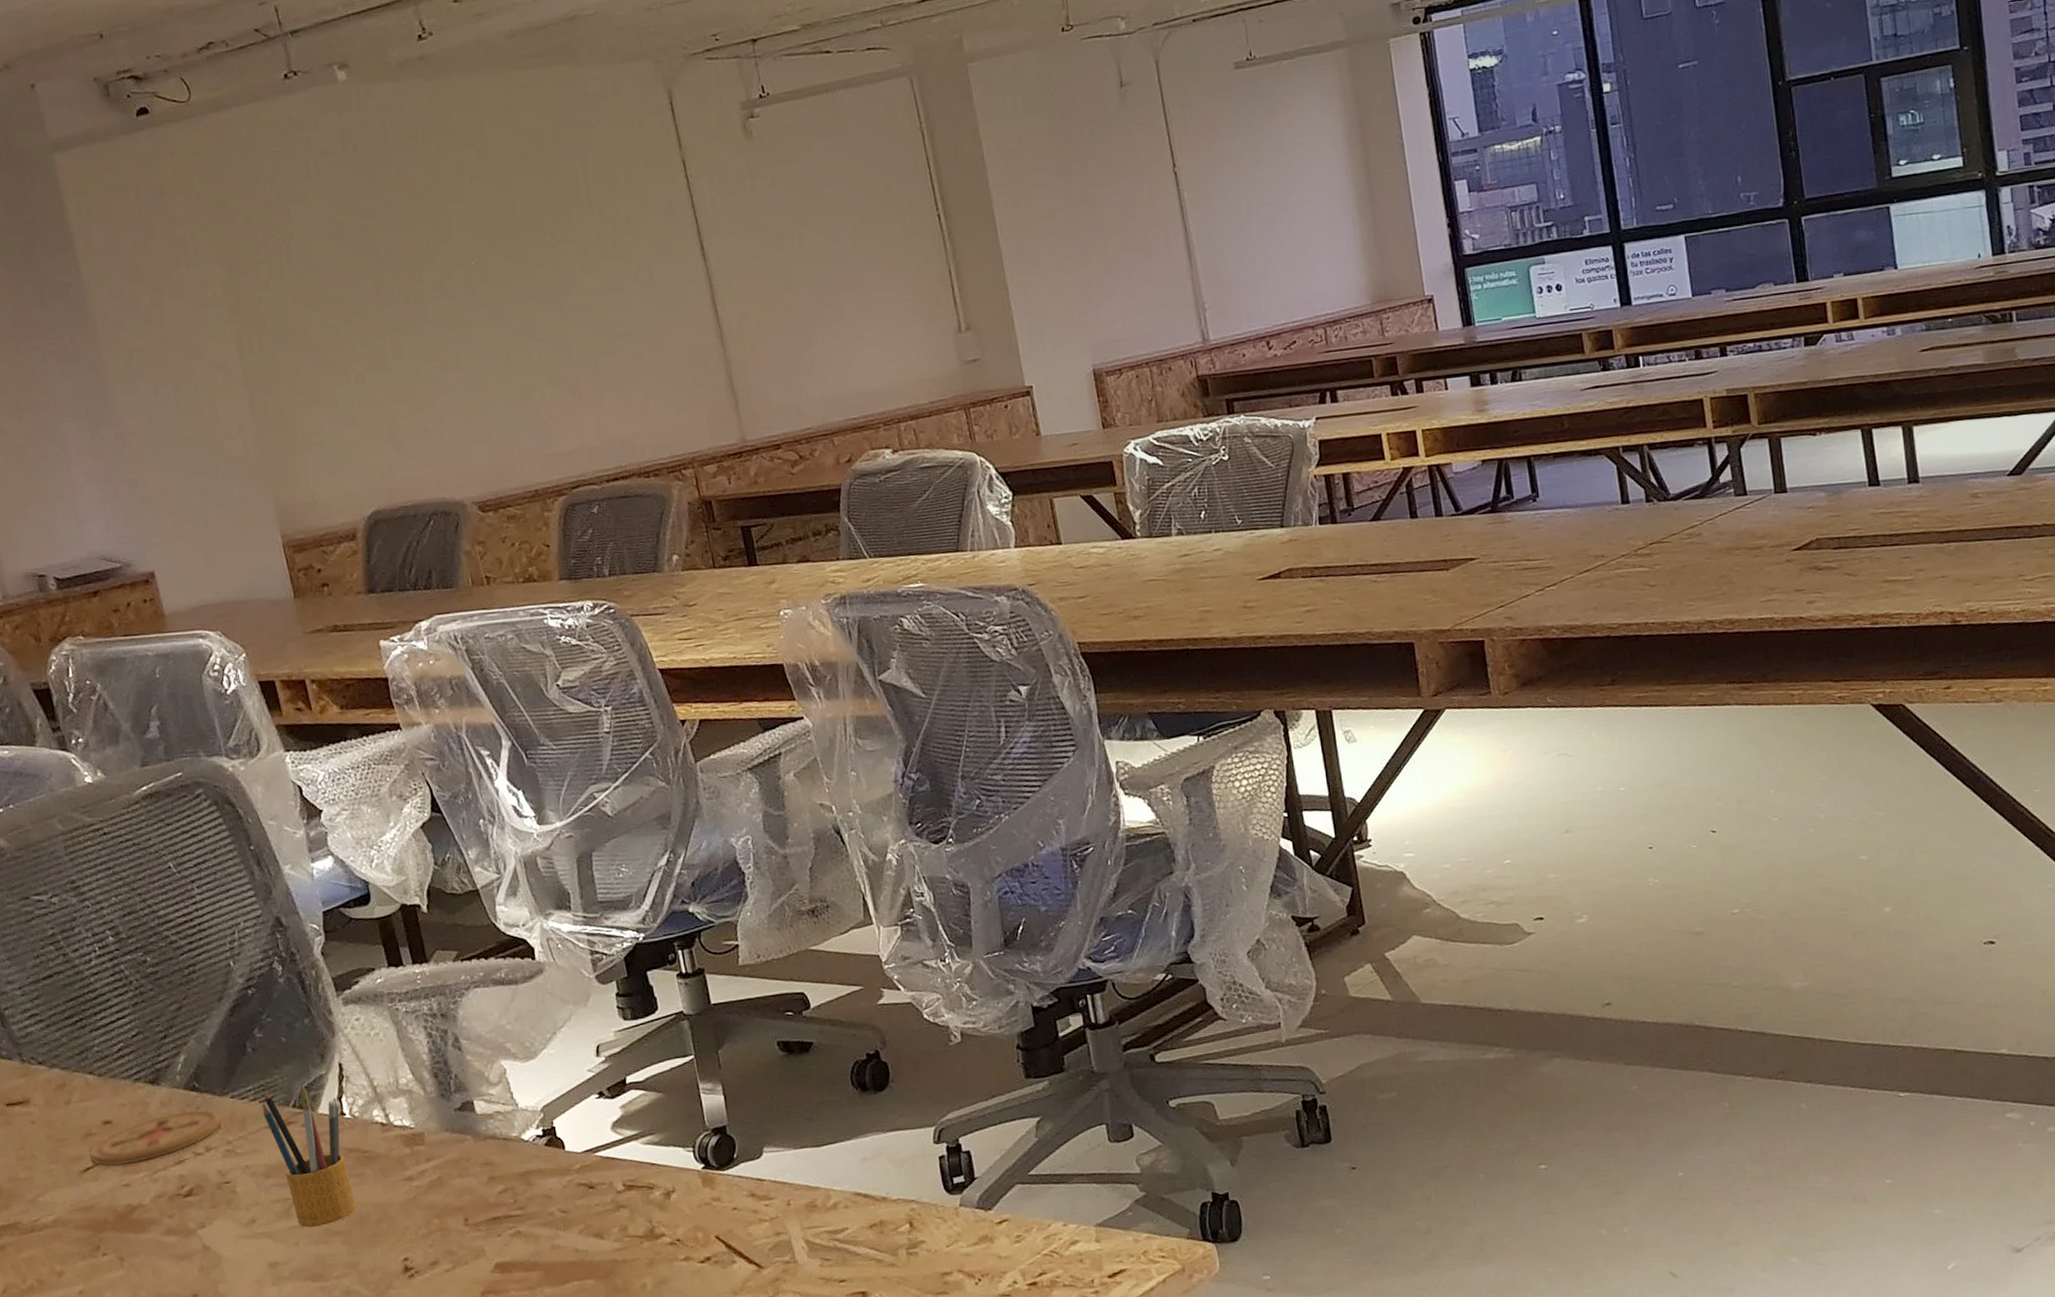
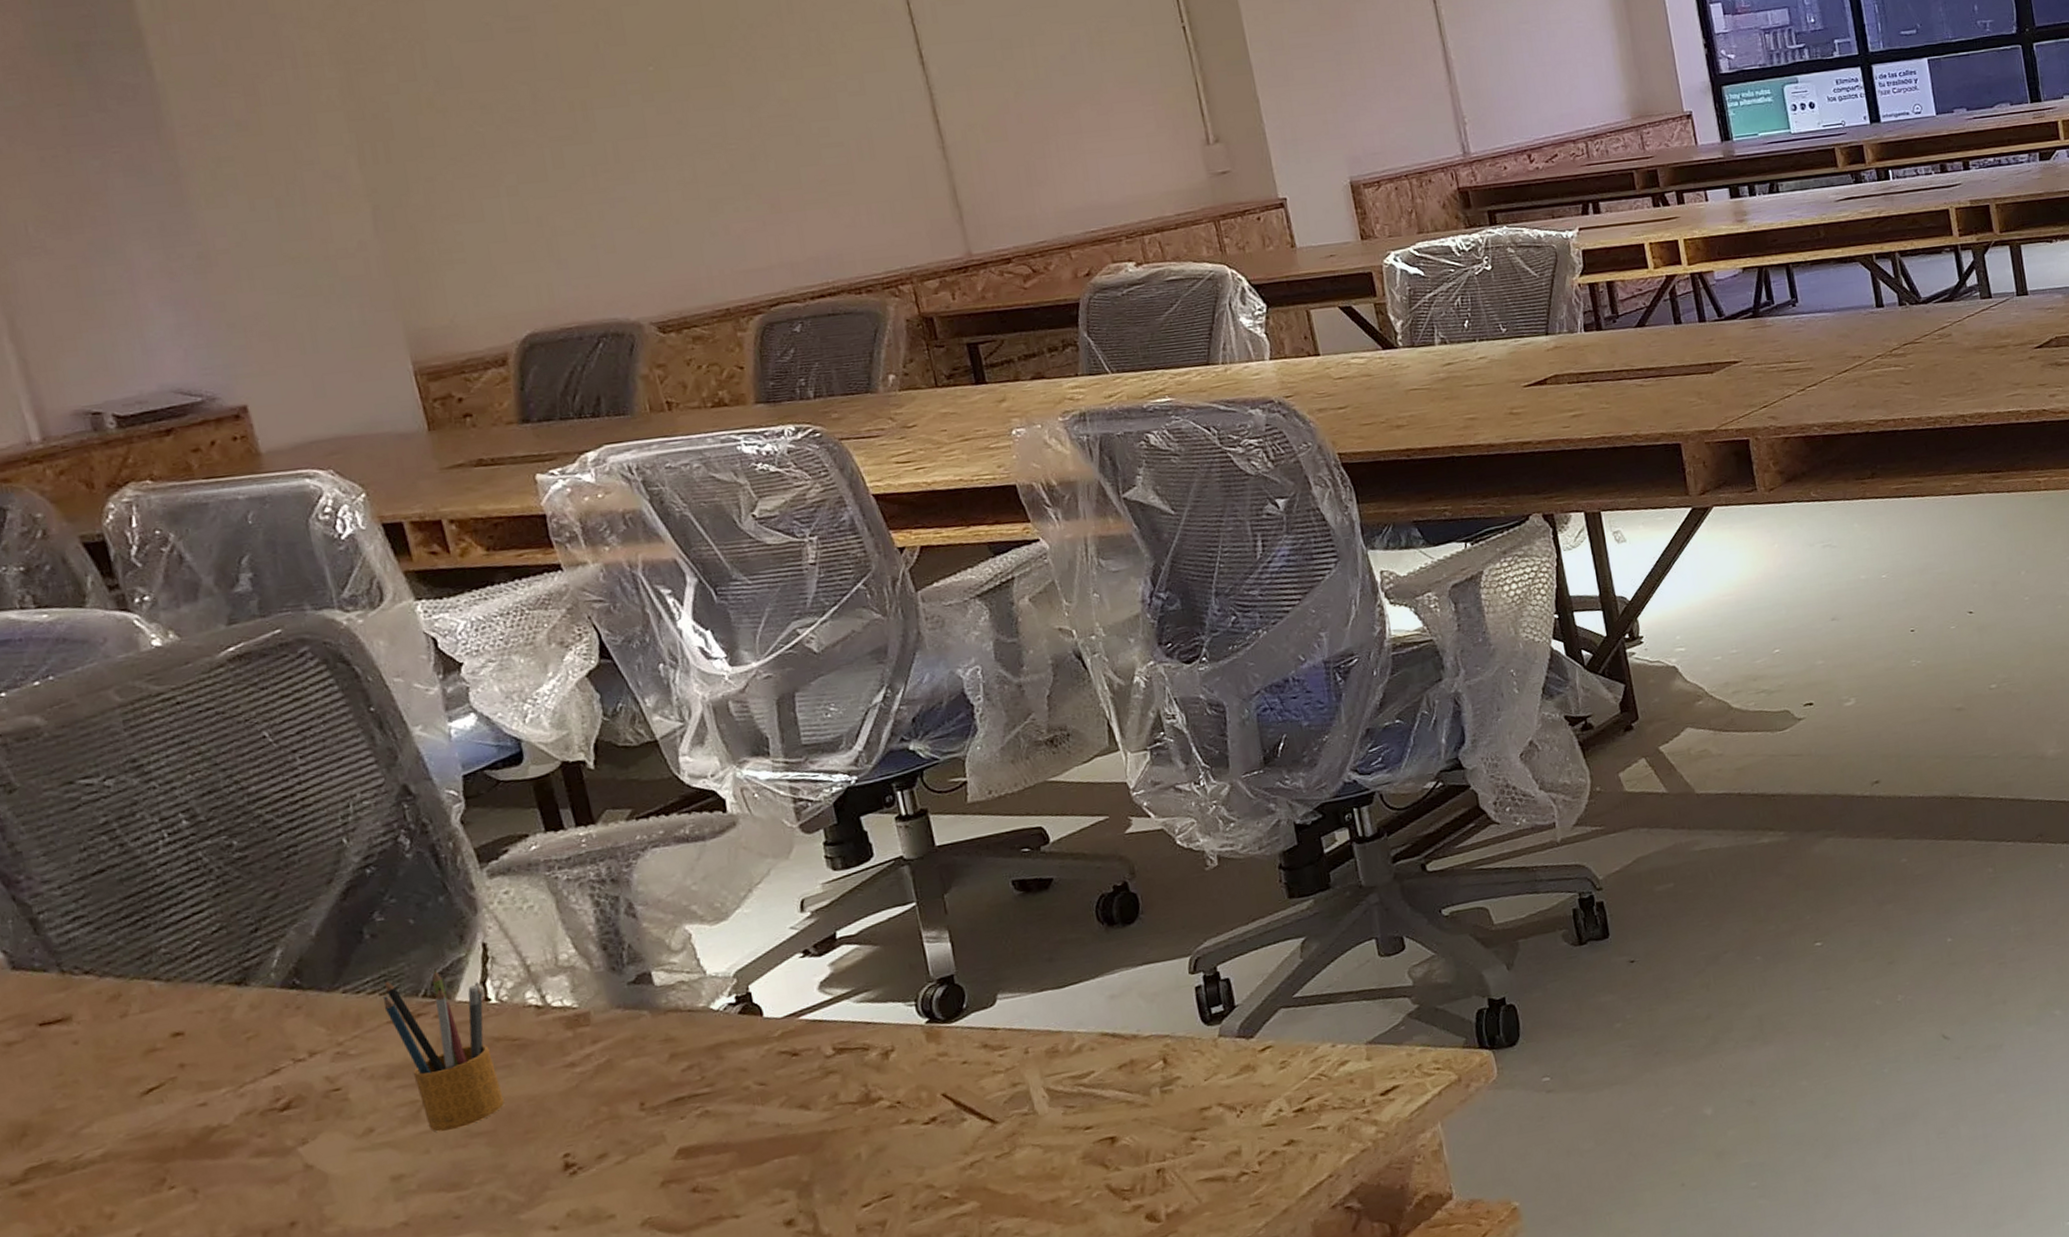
coaster: present [90,1109,221,1167] -> none [153,1008,329,1086]

